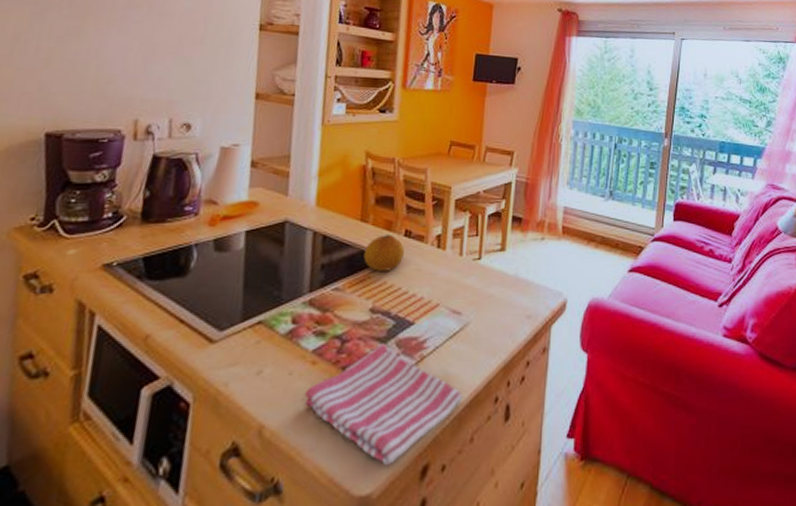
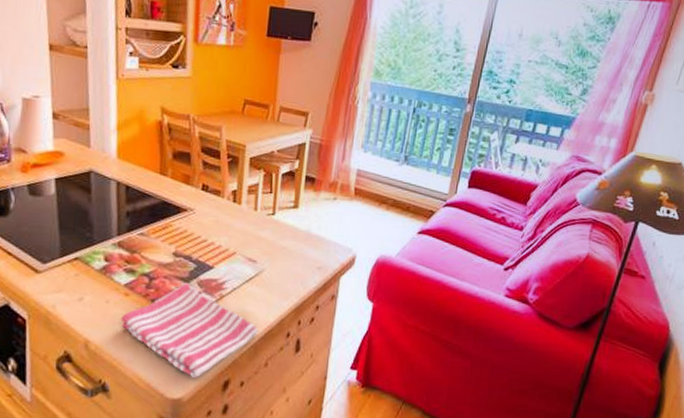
fruit: present [363,233,404,271] -> none [164,187,202,221]

